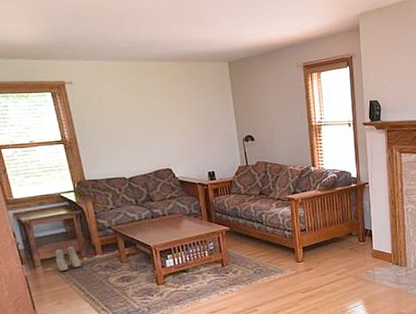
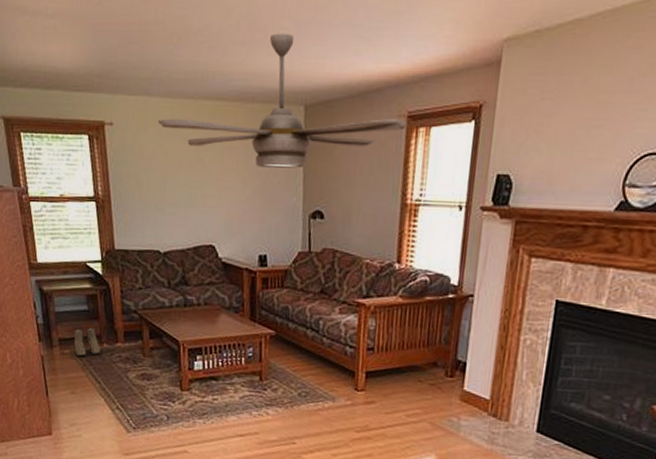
ceiling fan: none [111,12,304,108] -> present [157,33,407,168]

